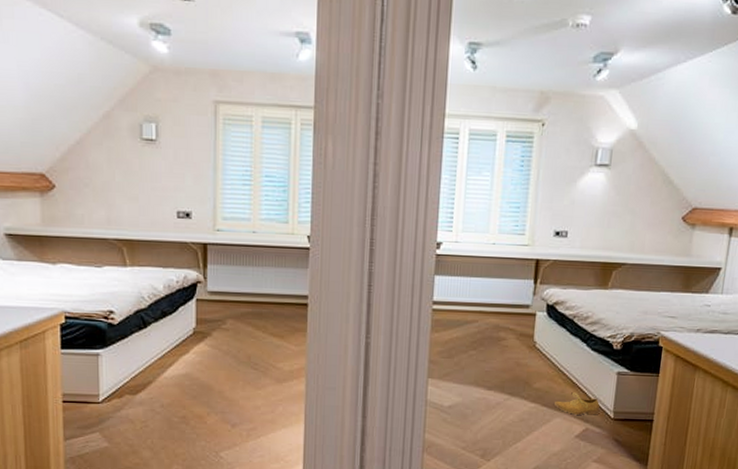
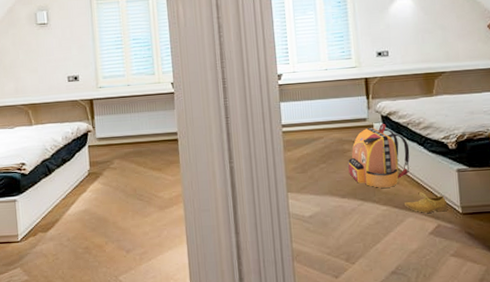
backpack: none [499,313,571,384] -> present [347,124,410,188]

